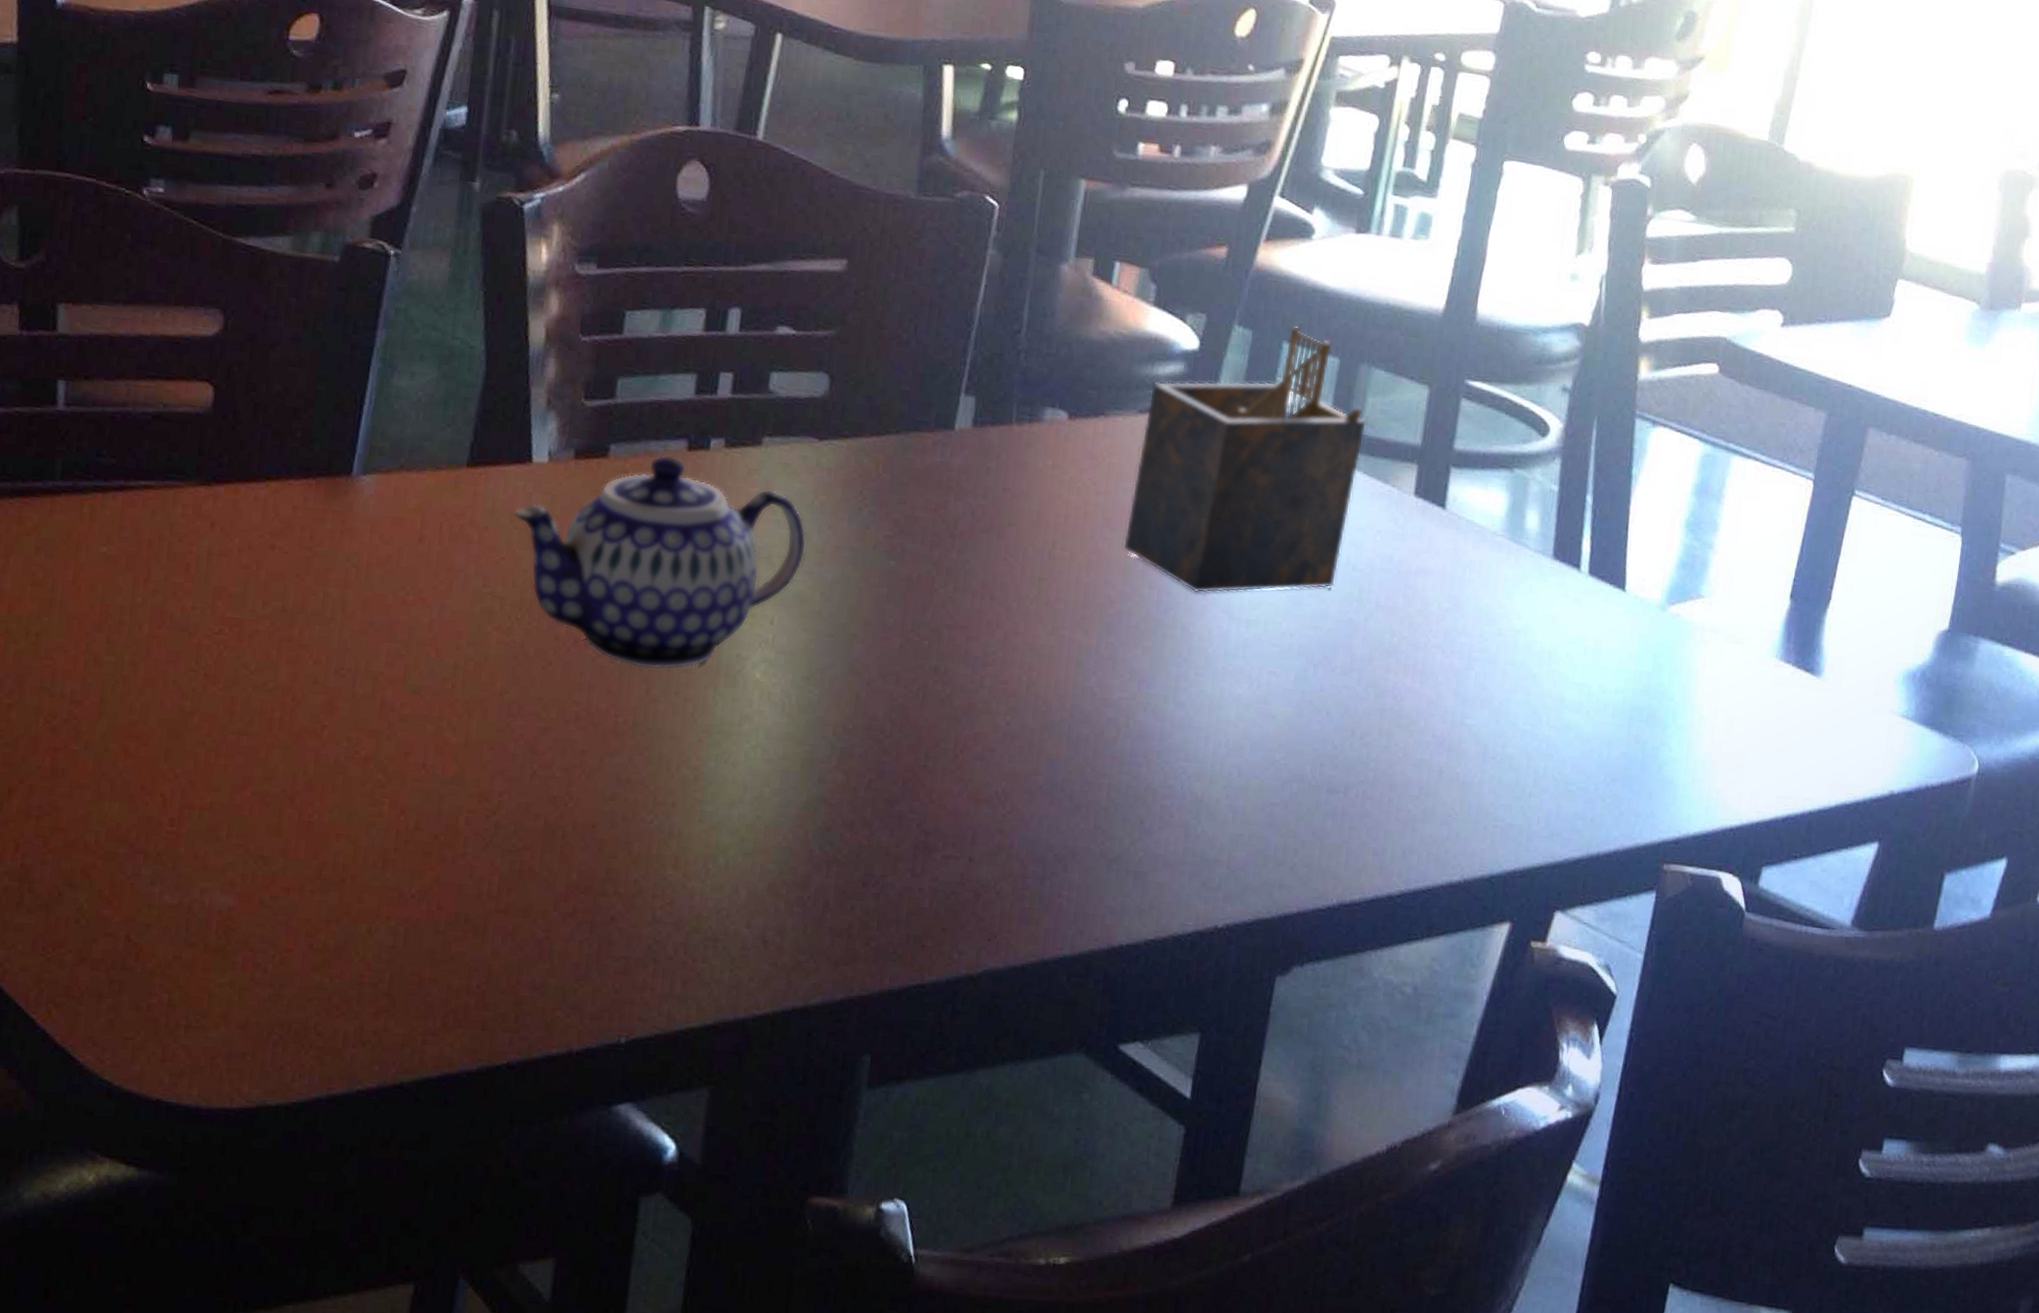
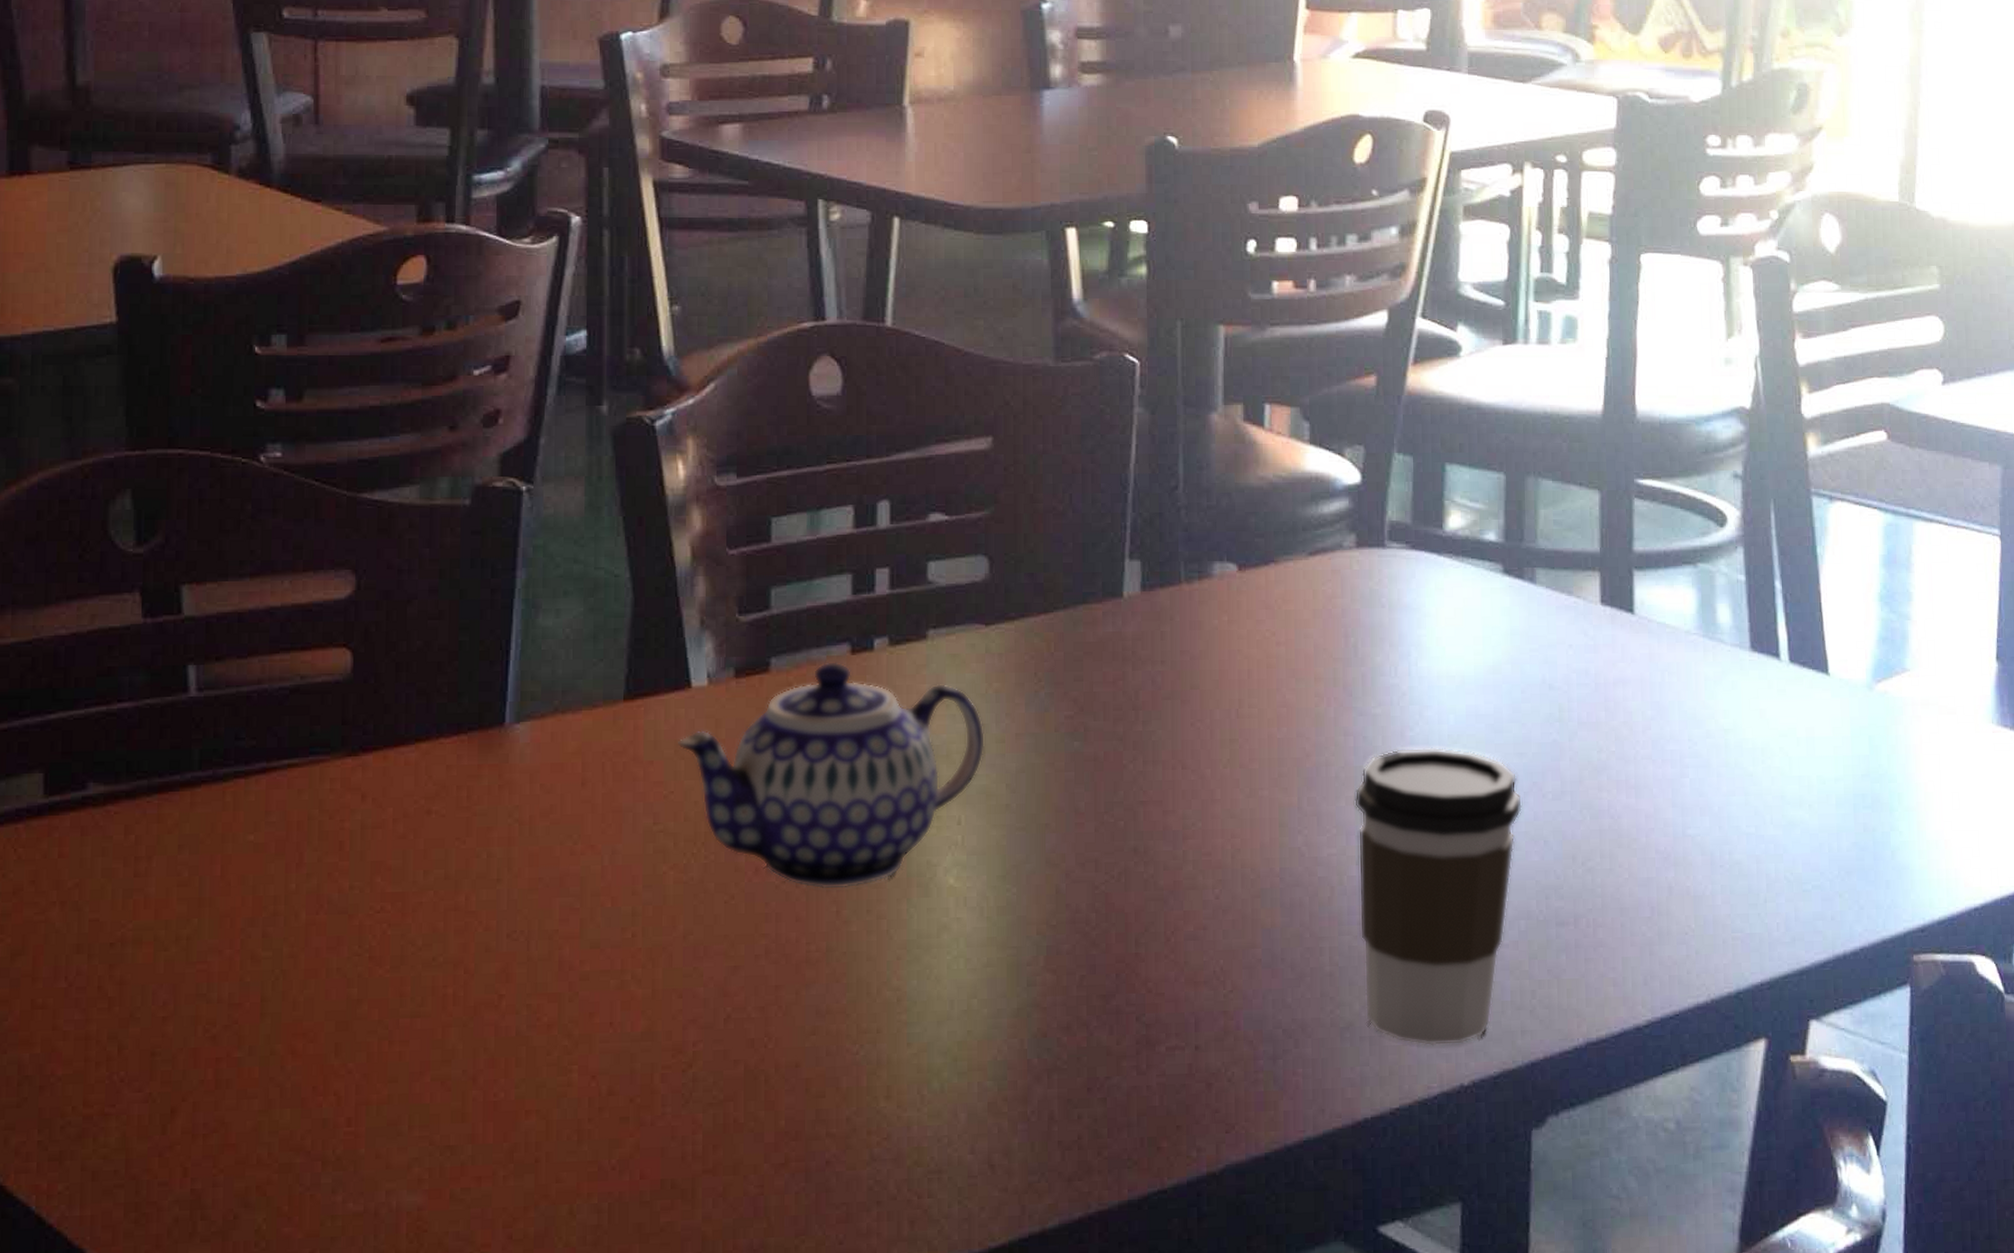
napkin holder: present [1123,325,1367,594] -> none [1311,445,1542,734]
coffee cup: none [1133,607,1310,890] -> present [1354,747,1522,1046]

